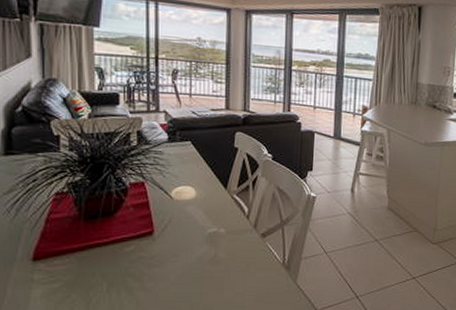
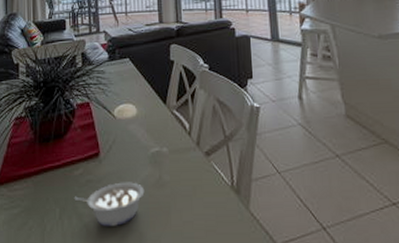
legume: none [125,259,199,299] -> present [75,182,145,227]

